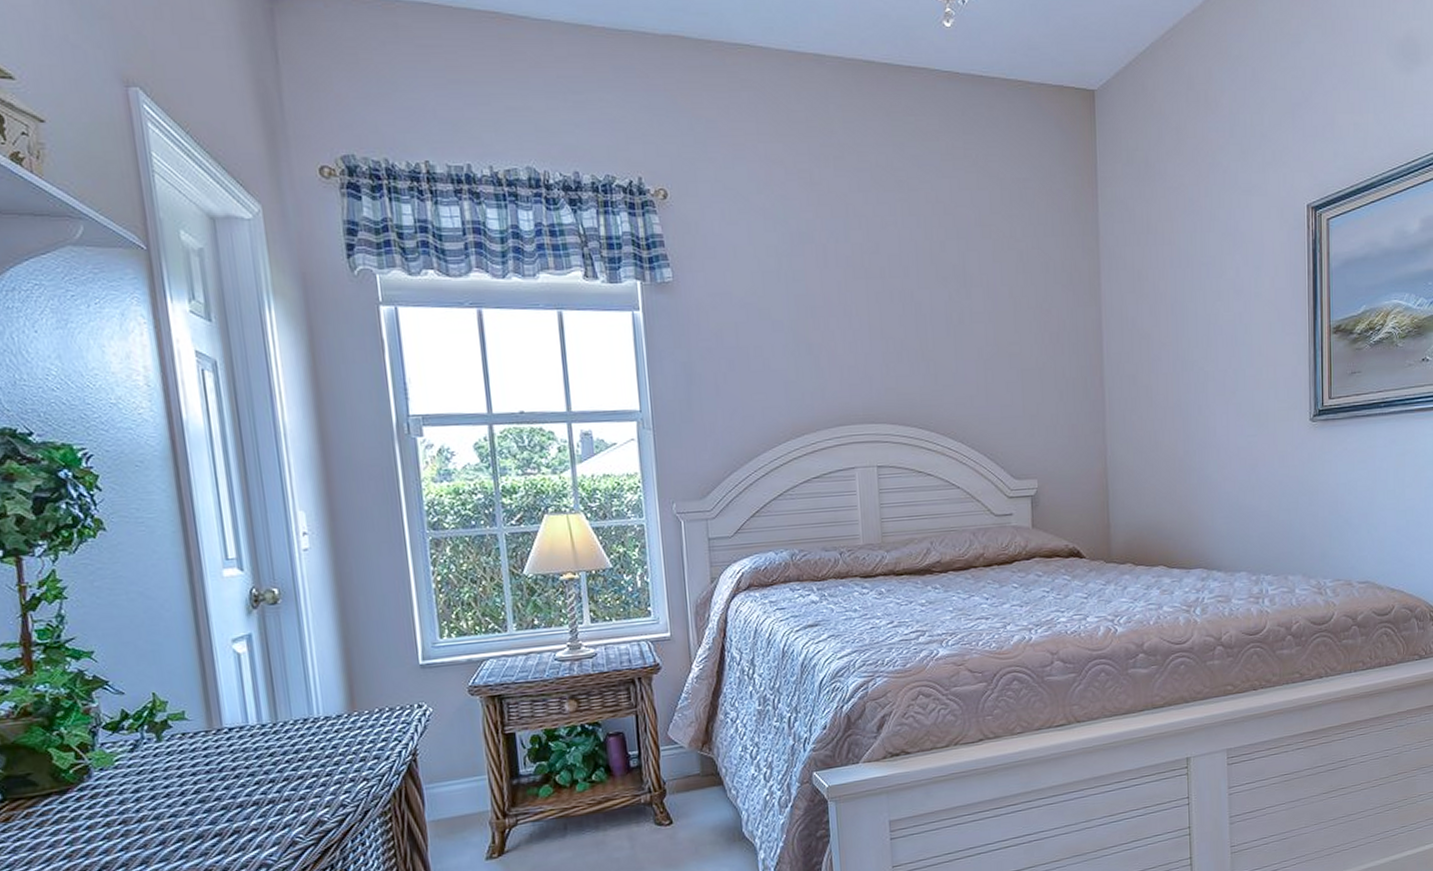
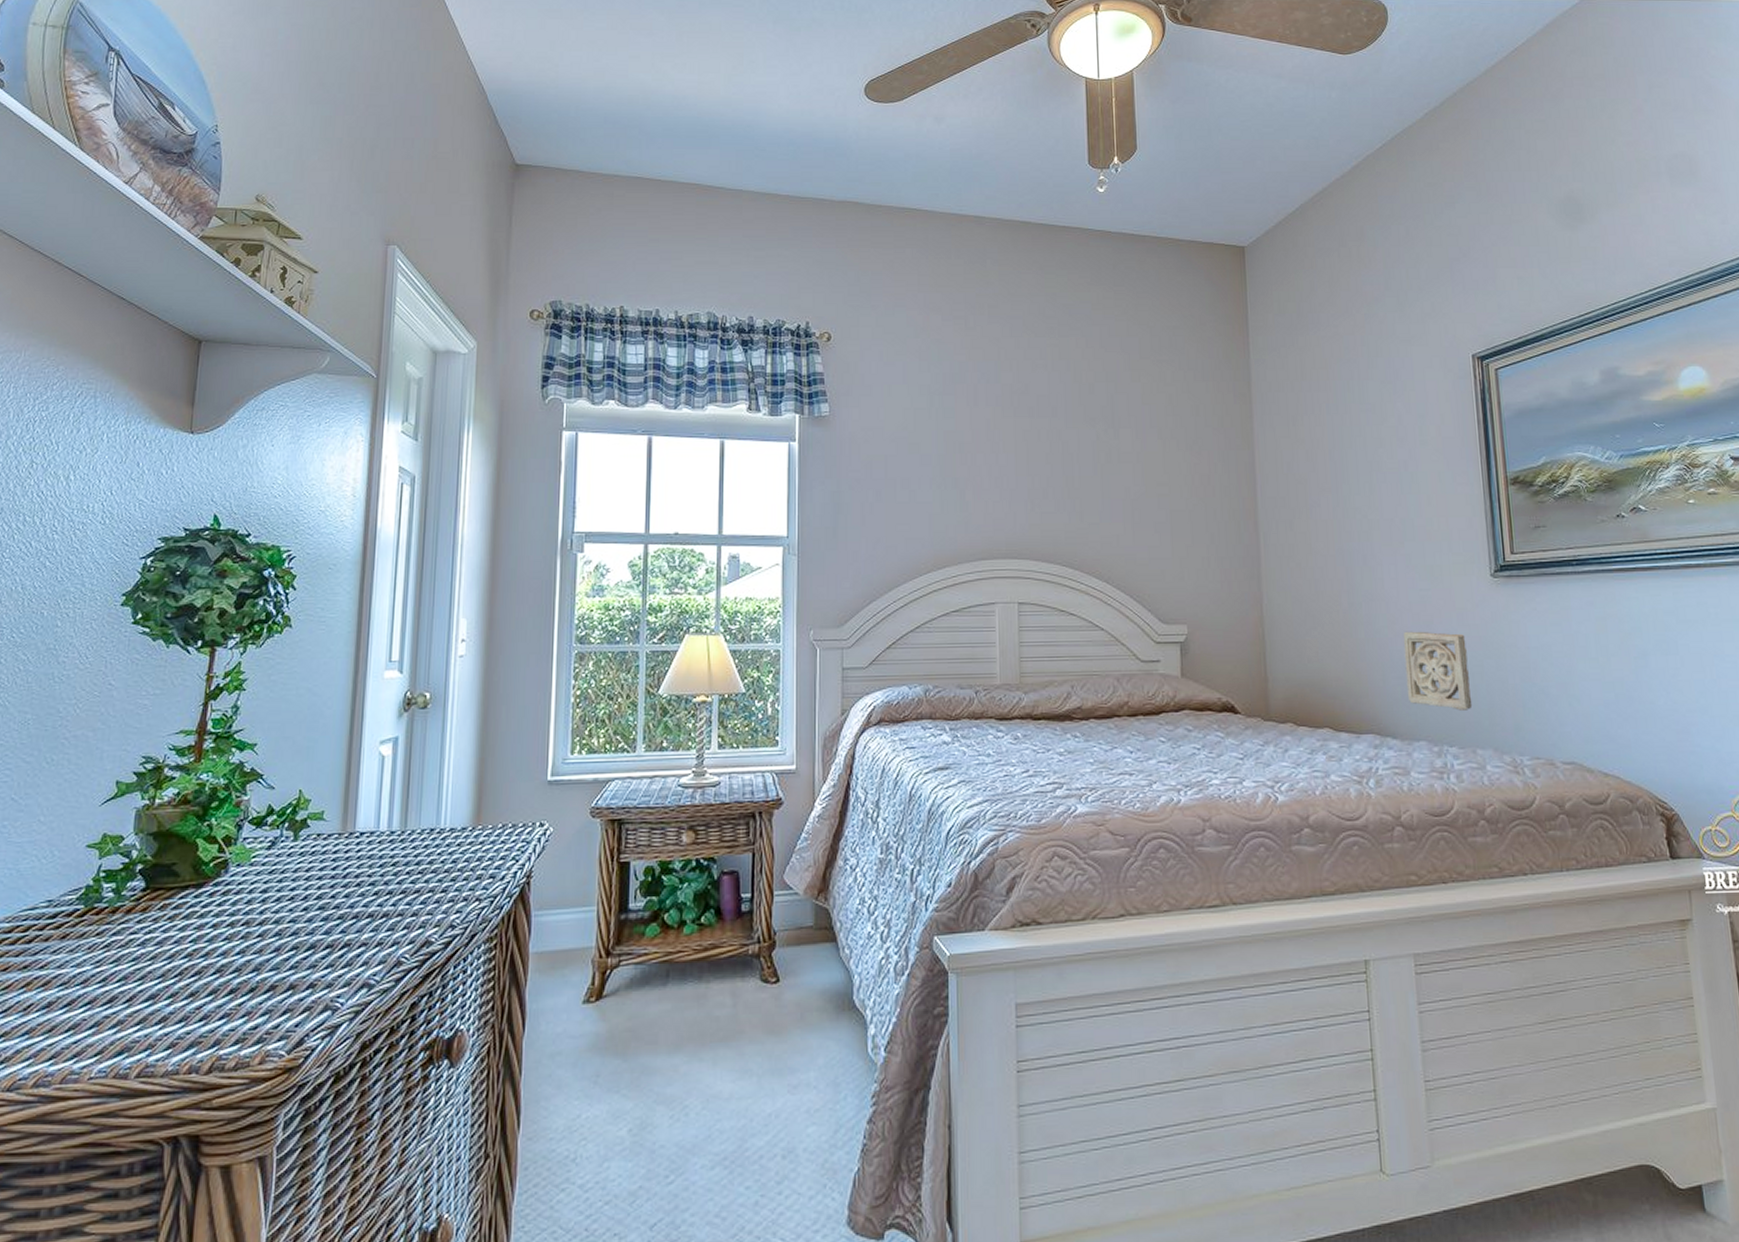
wall ornament: none [1230,474,1287,543] -> present [1403,631,1473,711]

